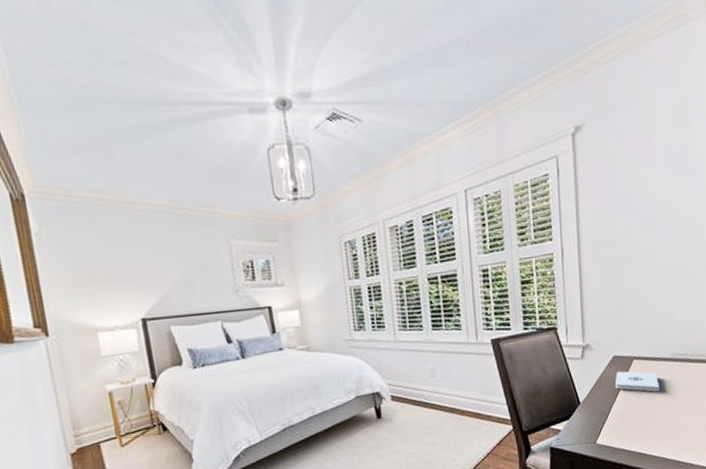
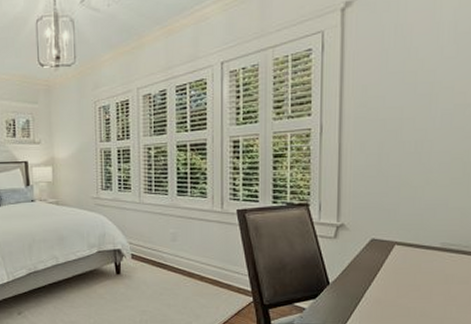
notepad: present [615,371,659,392] -> none [371,255,424,282]

